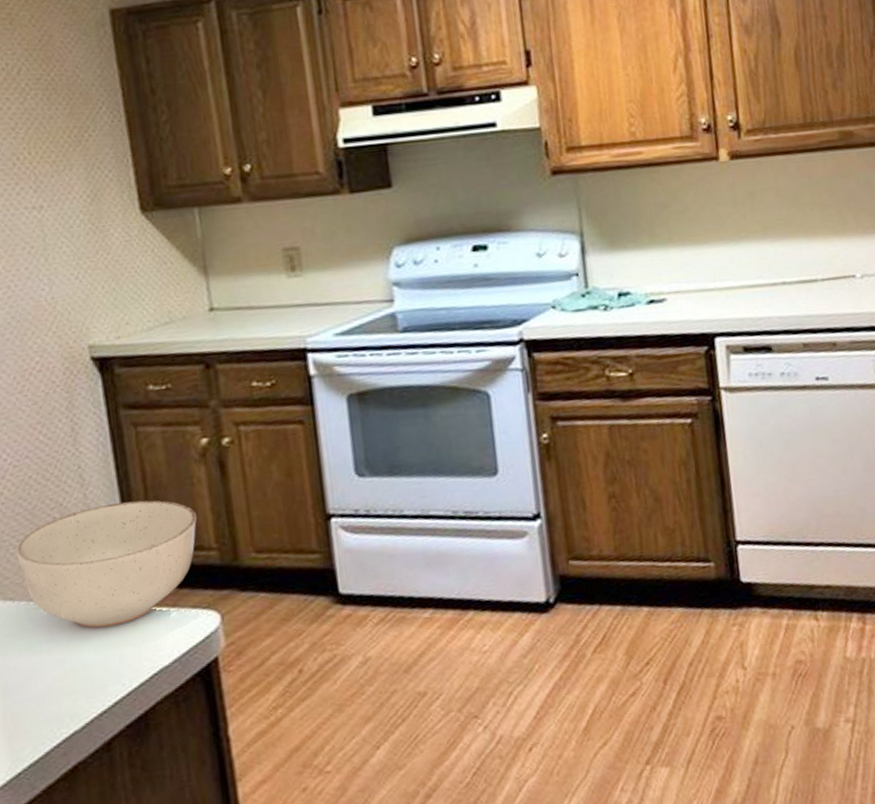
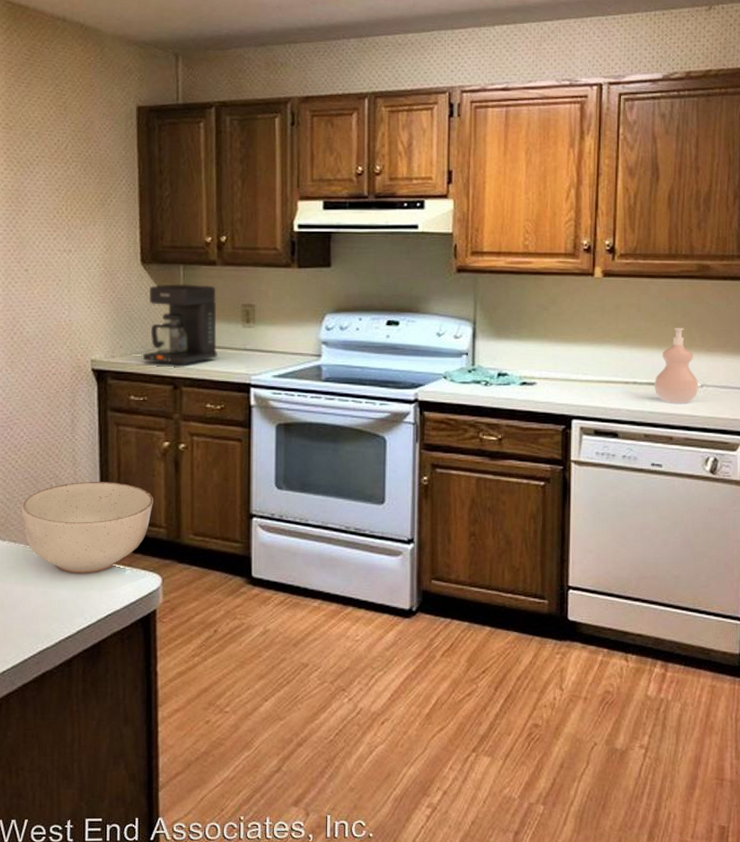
coffee maker: none [156,229,258,338] -> present [143,284,217,365]
soap bottle: none [806,209,860,302] -> present [654,327,699,403]

